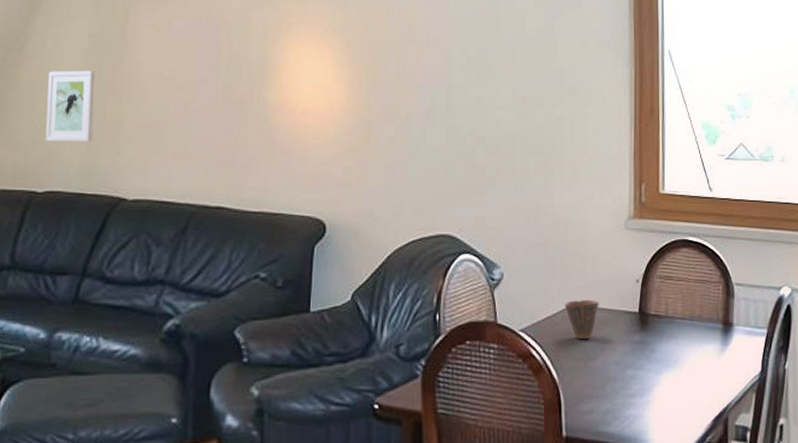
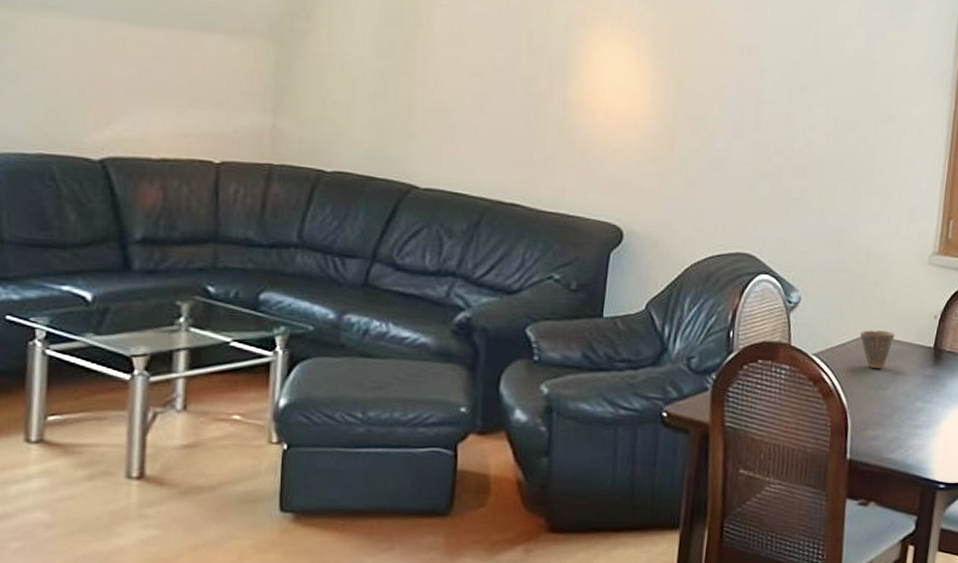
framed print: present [45,70,95,142] -> none [334,45,386,124]

